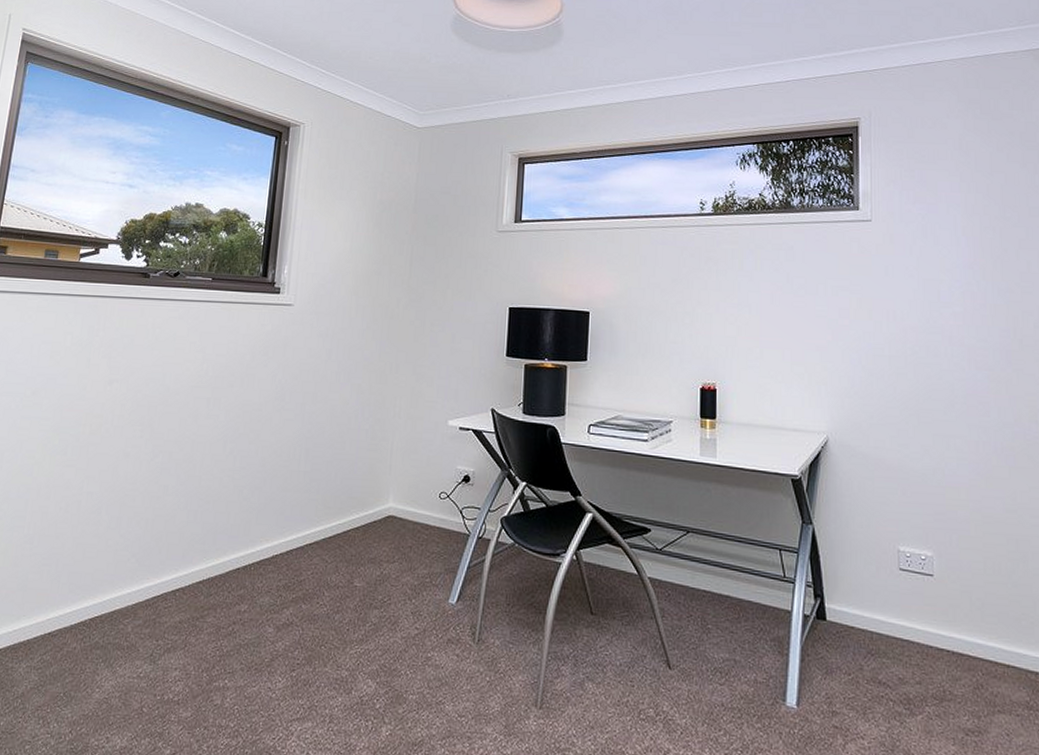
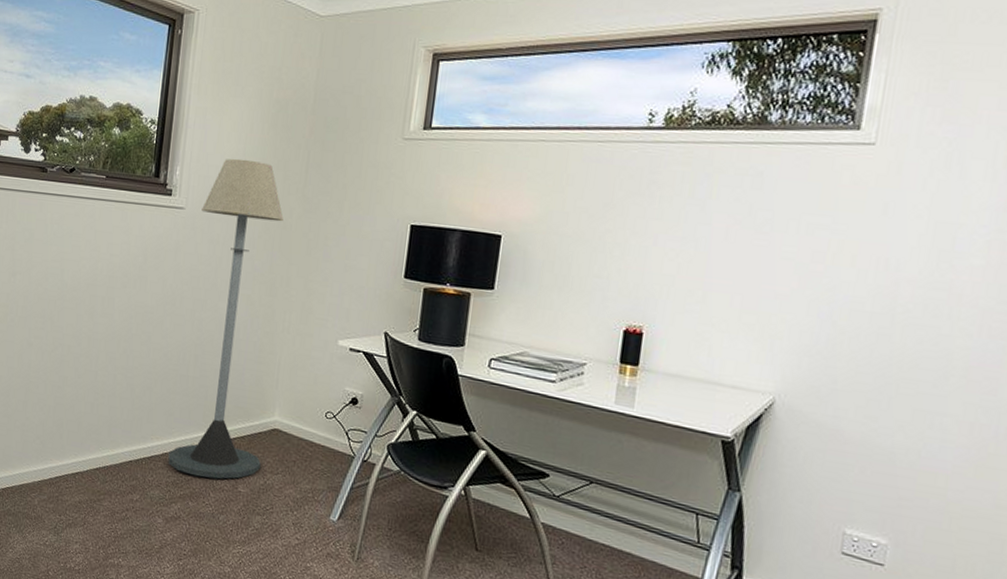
floor lamp: none [278,255,391,576] -> present [168,158,284,479]

